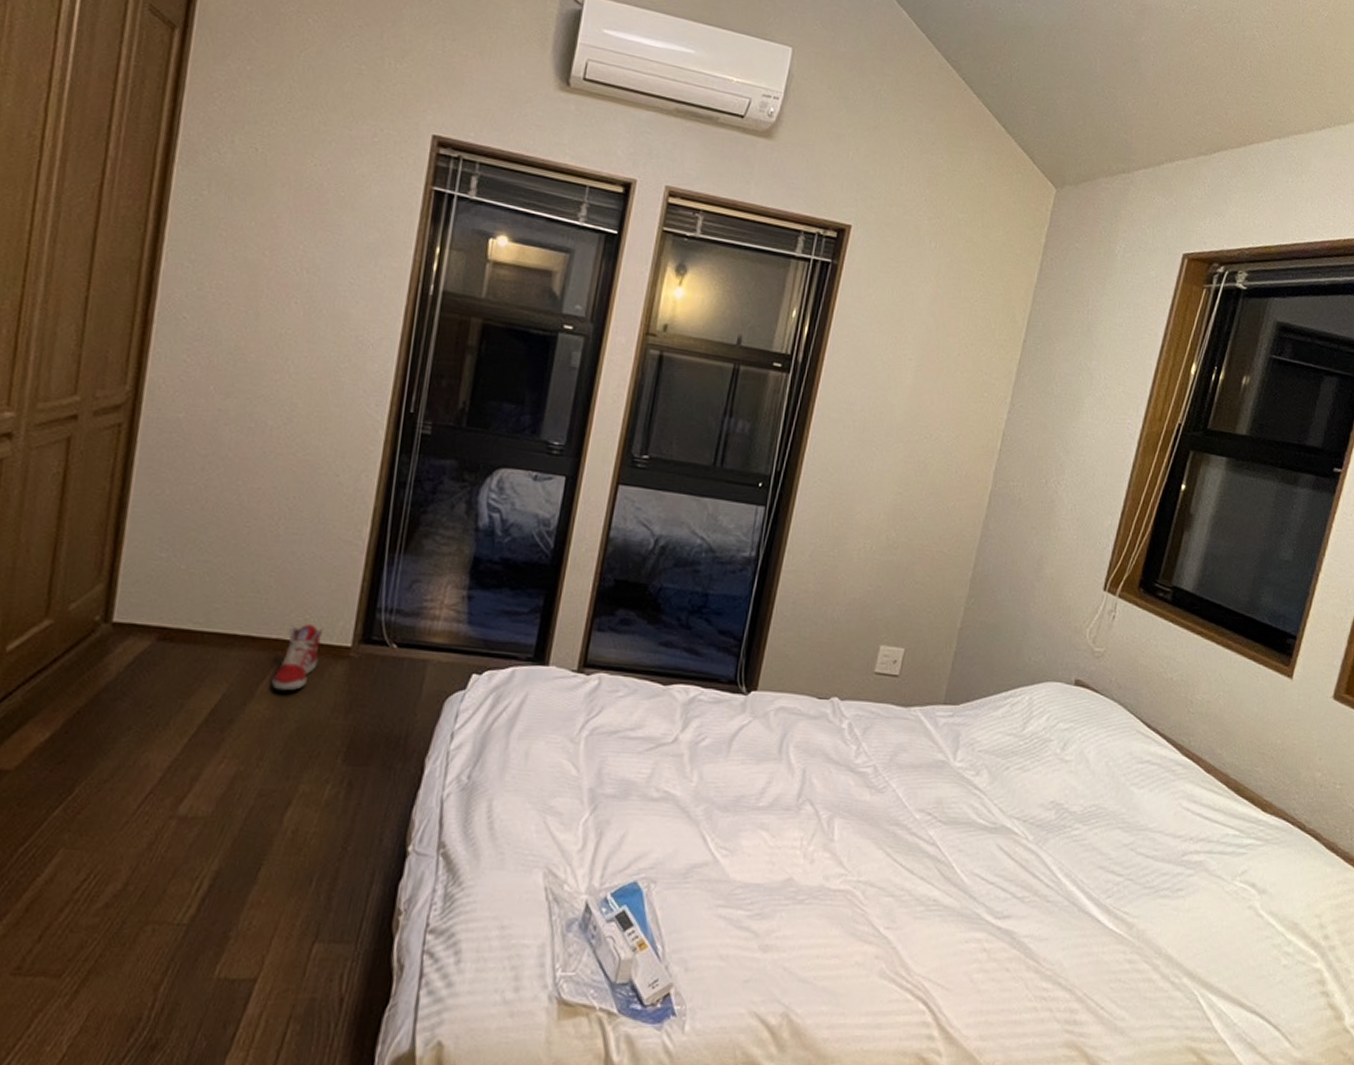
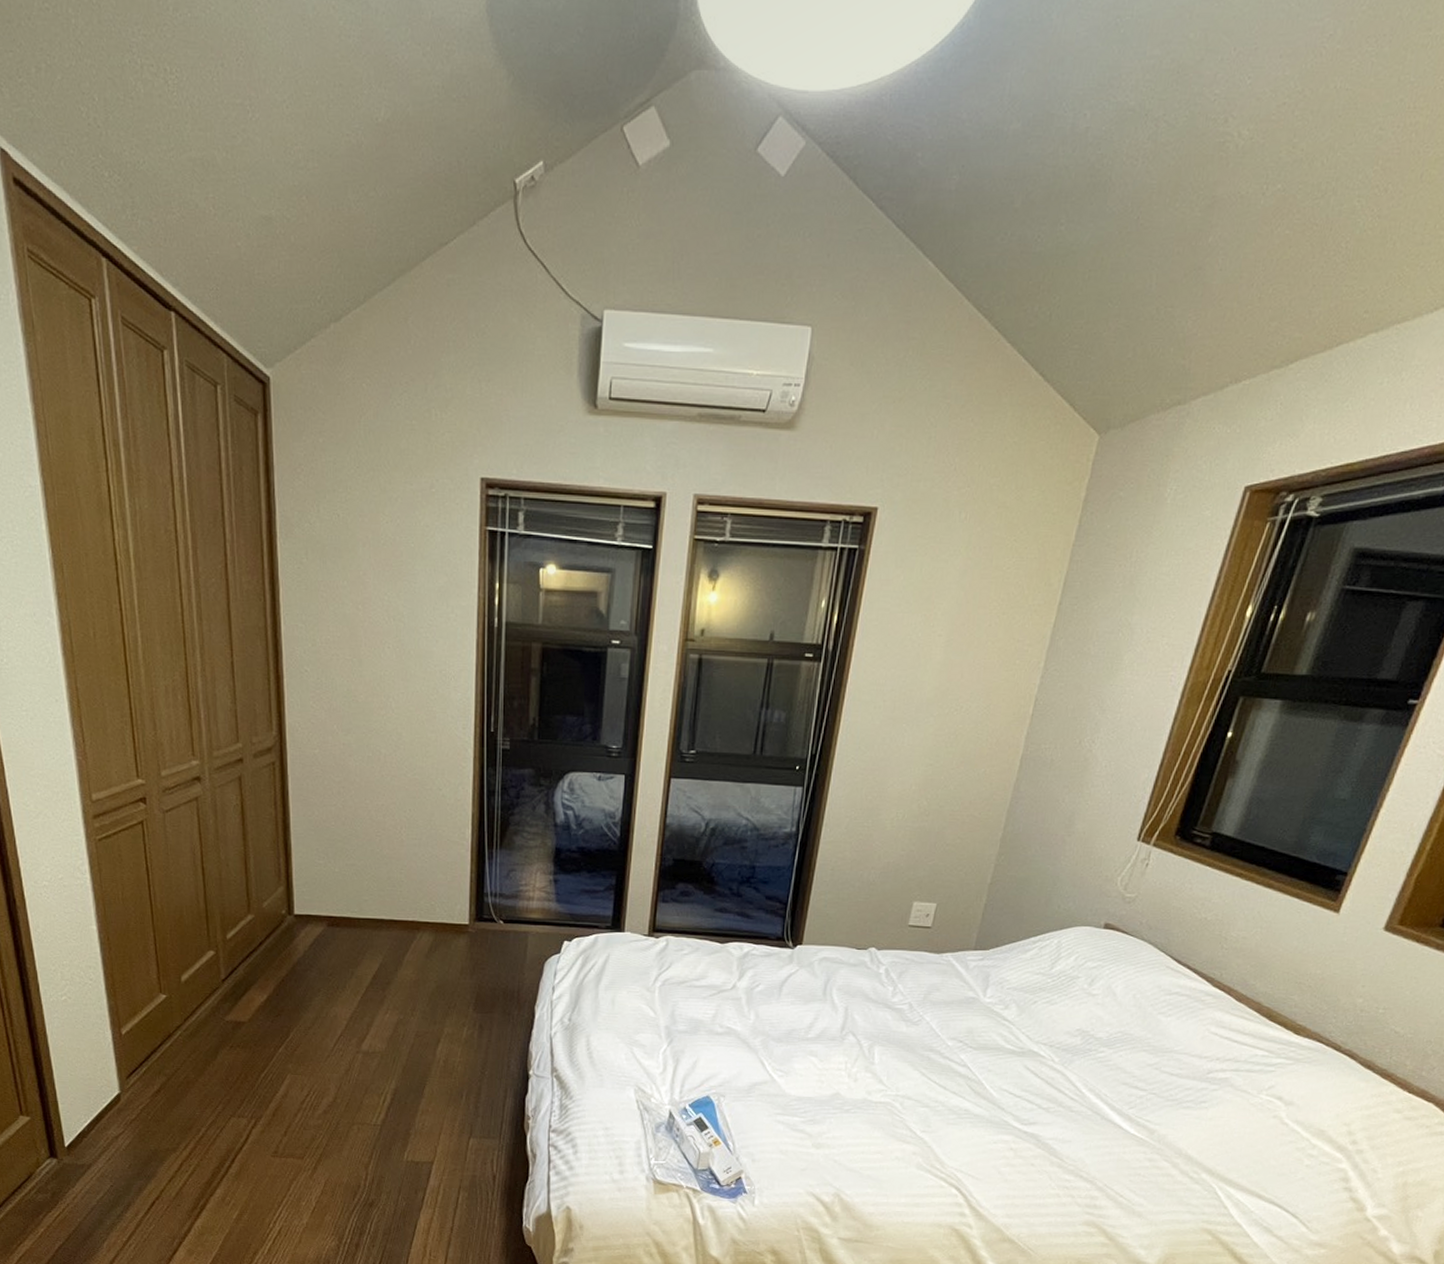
sneaker: present [272,624,324,691] -> none [414,909,446,960]

